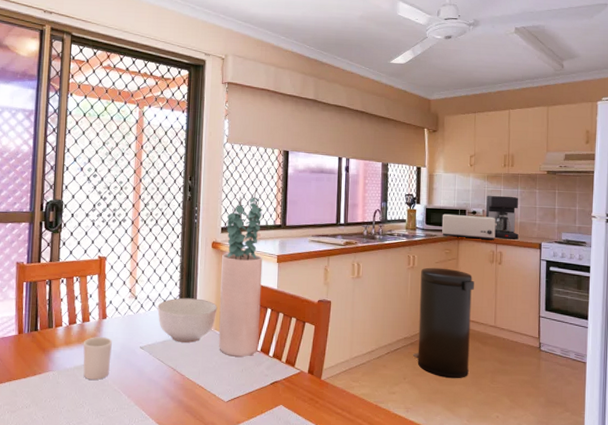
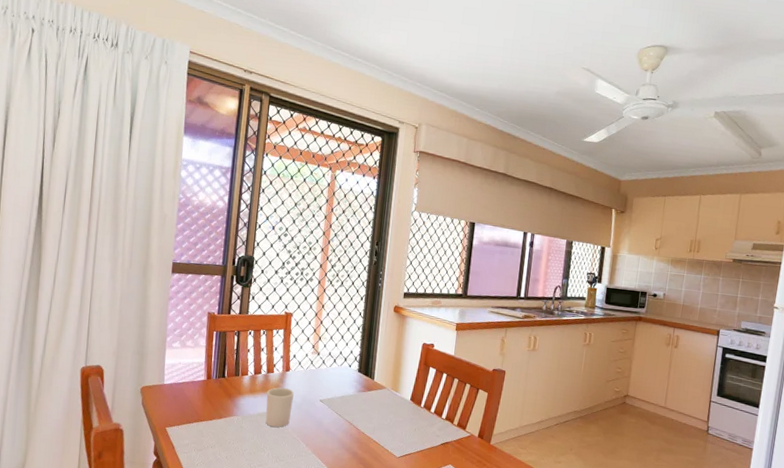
bowl: present [157,298,218,343] -> none [338,357,396,400]
vase: present [218,189,263,357] -> none [393,258,446,417]
pedal bin: present [412,267,474,379] -> none [580,345,649,454]
toaster: present [441,213,497,241] -> none [620,294,677,324]
coffee maker: present [485,195,519,240] -> none [666,279,701,325]

